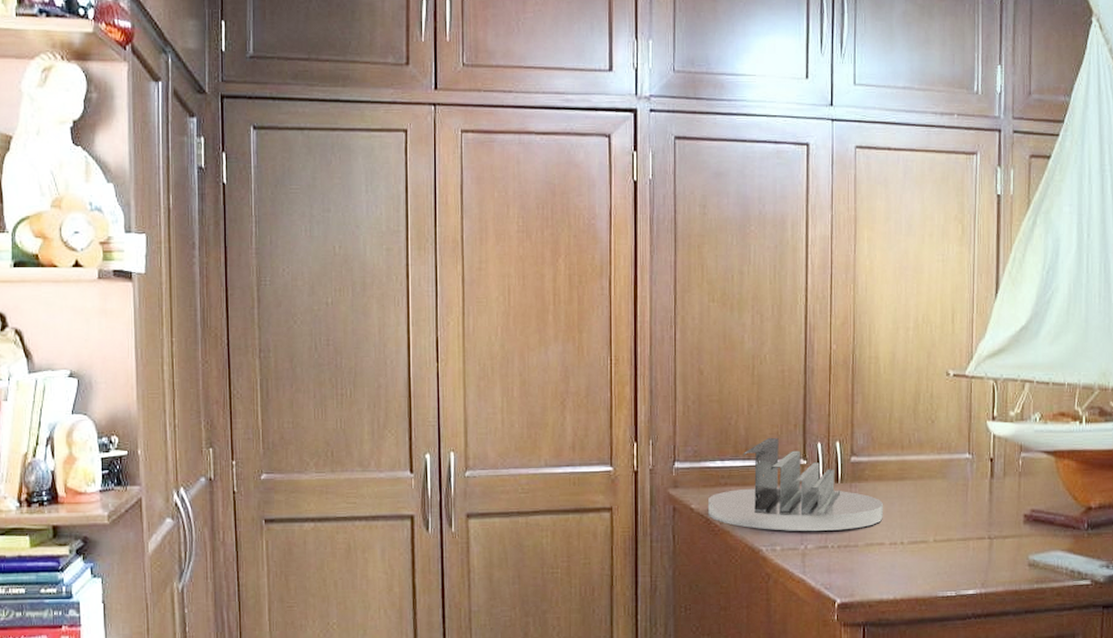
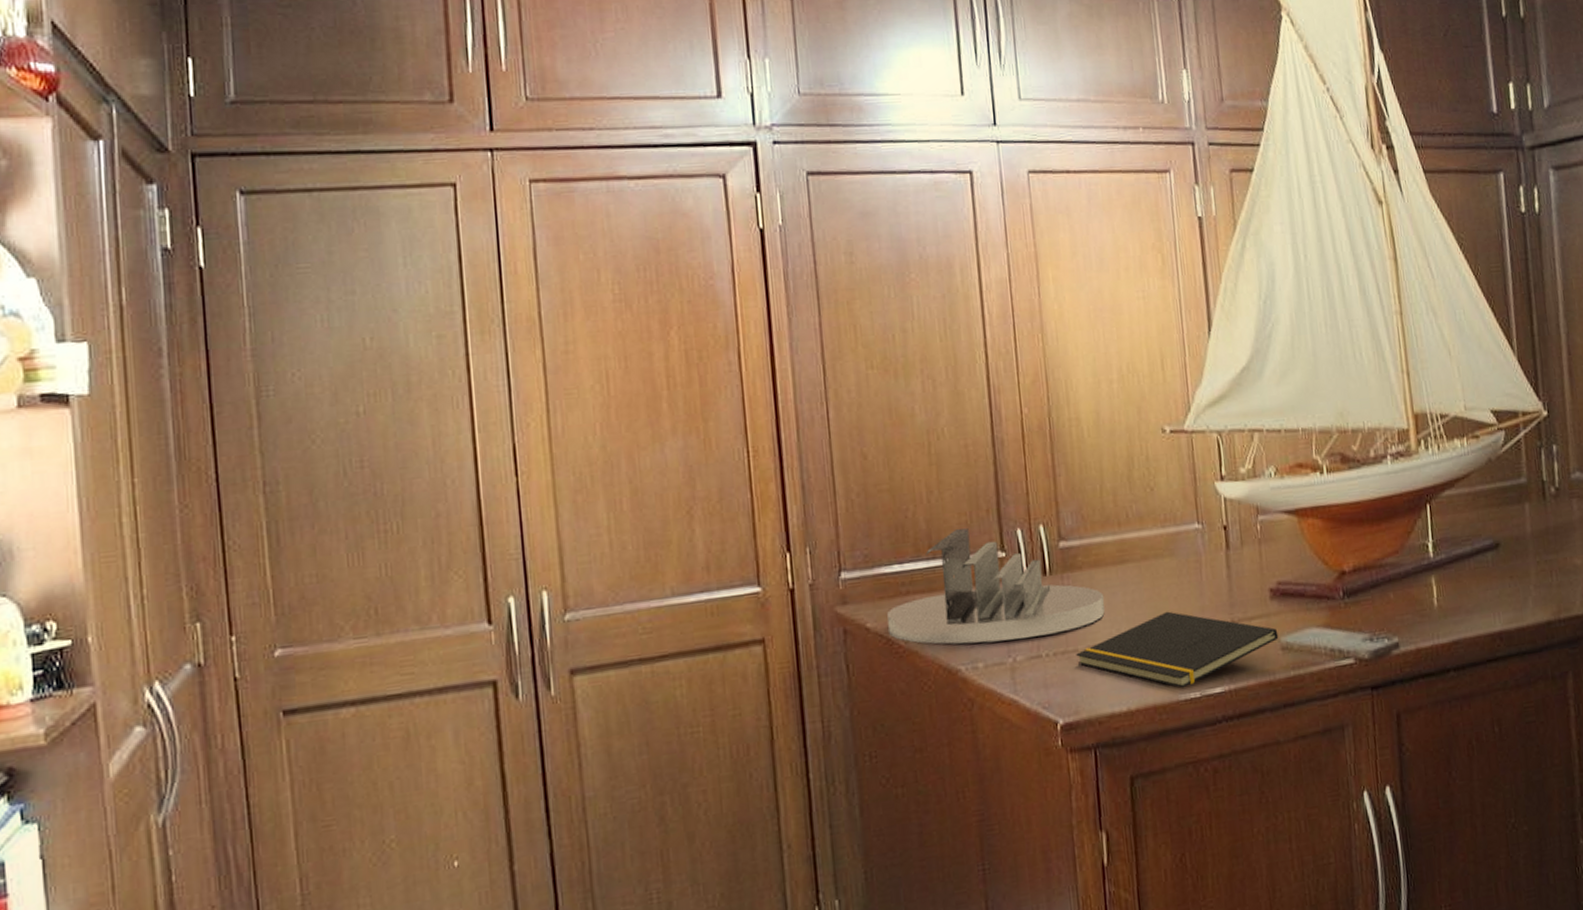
notepad: none [856,523,1027,587] -> present [1076,611,1279,689]

